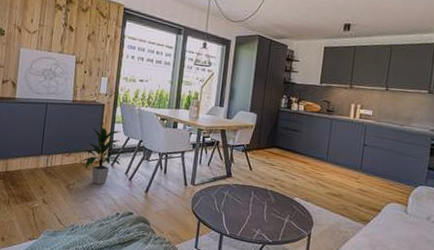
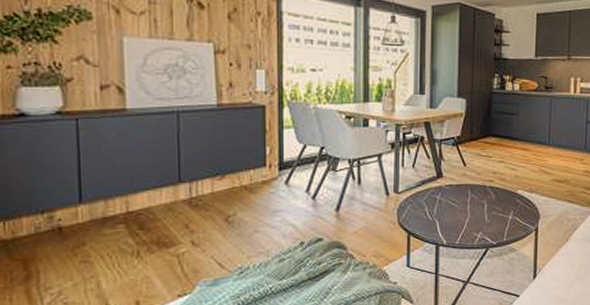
indoor plant: present [81,127,126,185] -> none [240,135,304,211]

